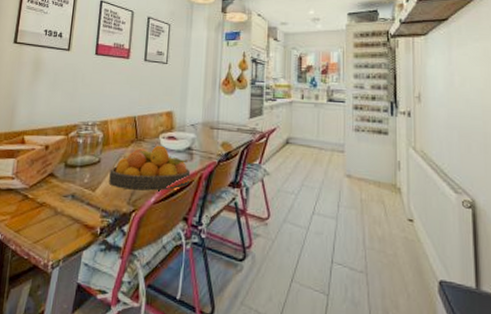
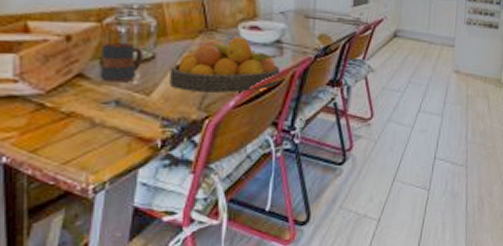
mug: none [63,150,93,181] -> present [99,42,143,83]

